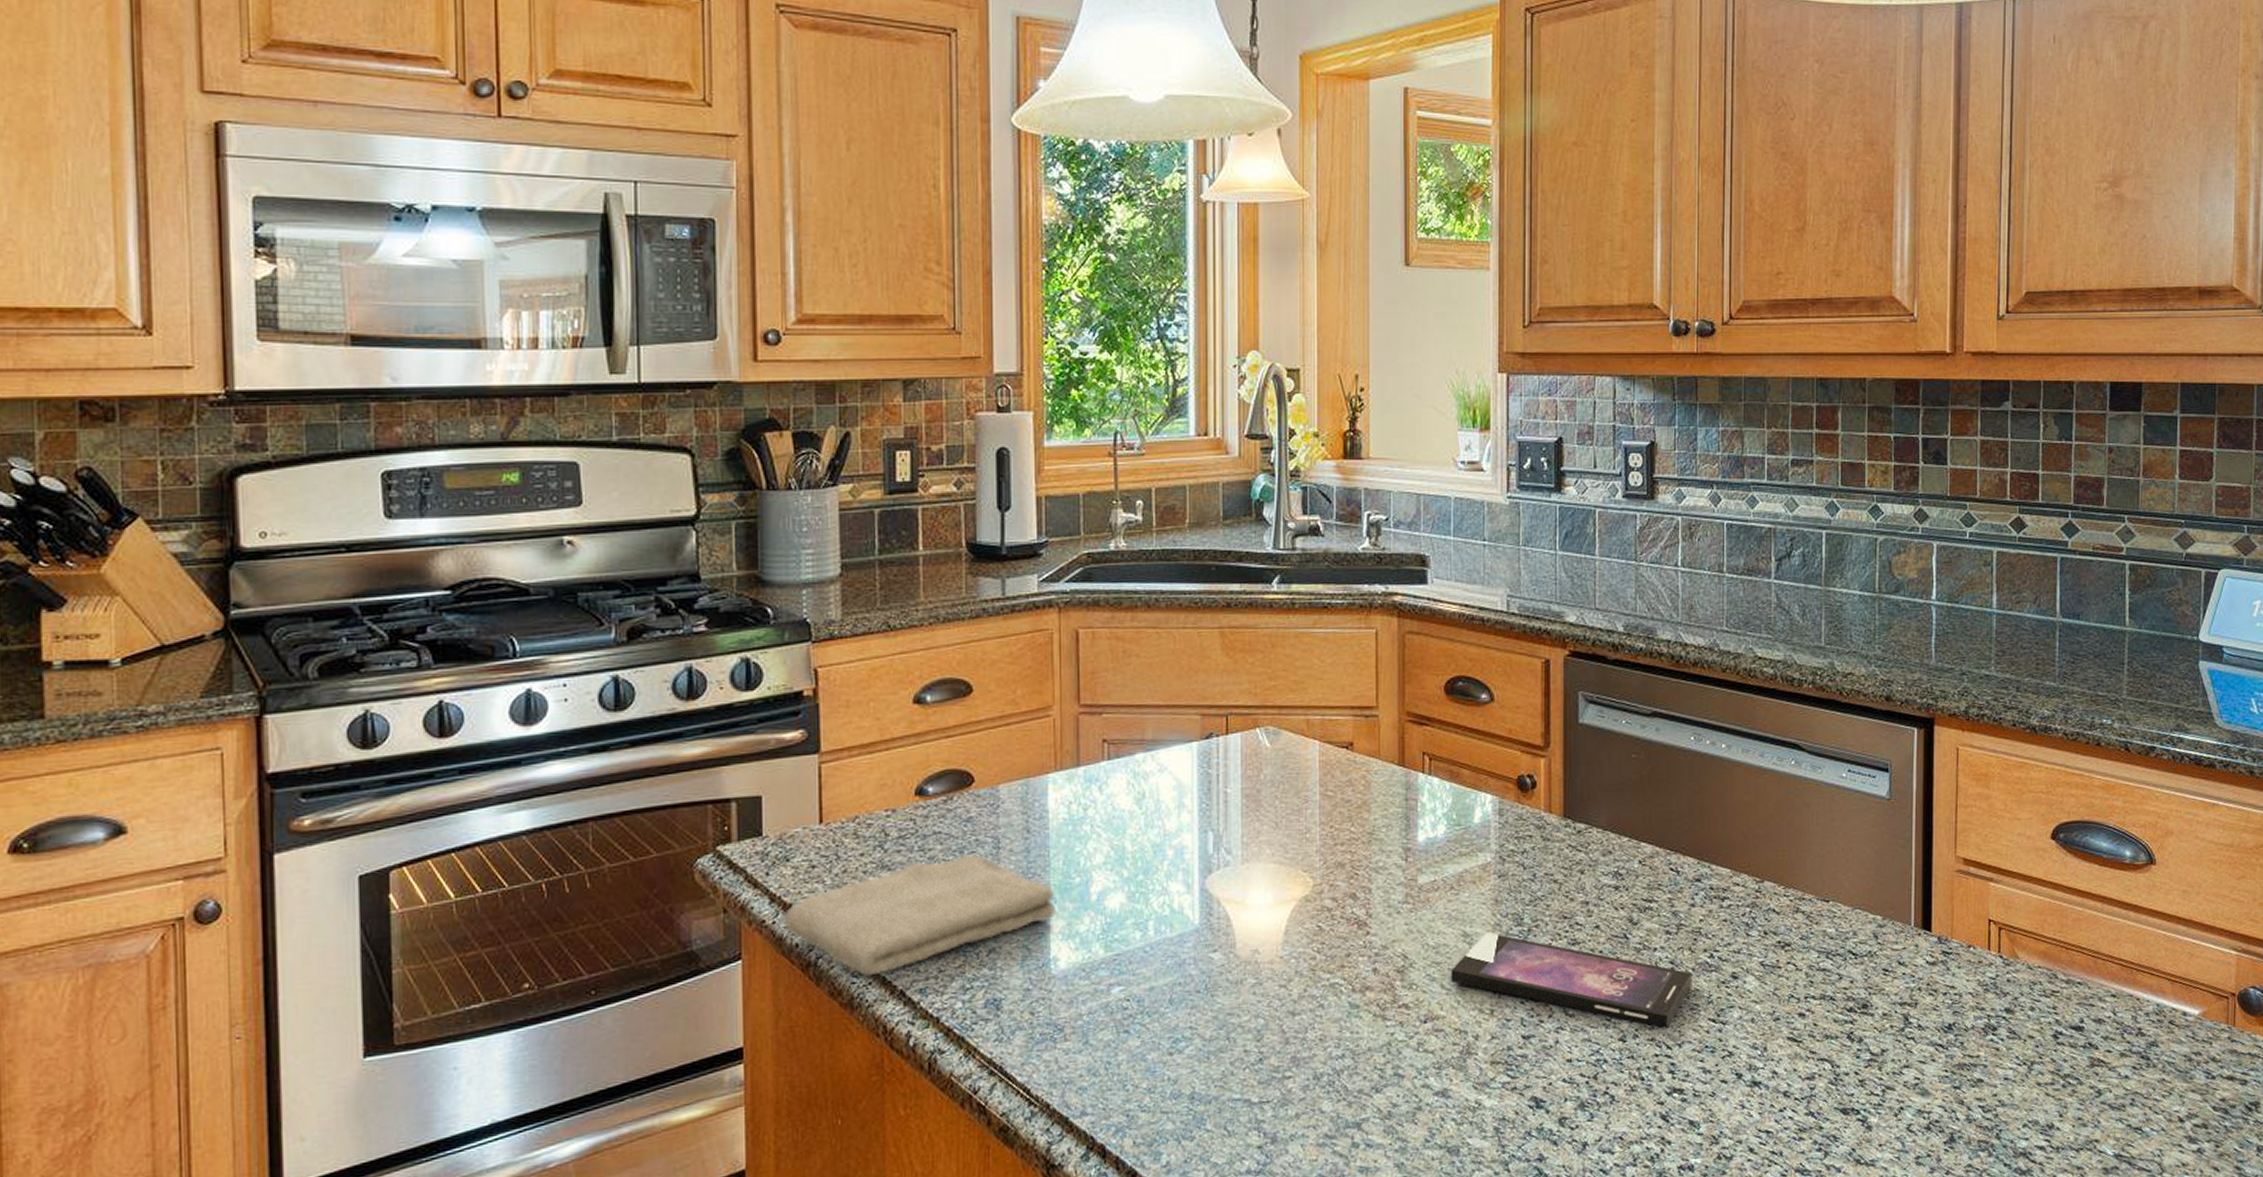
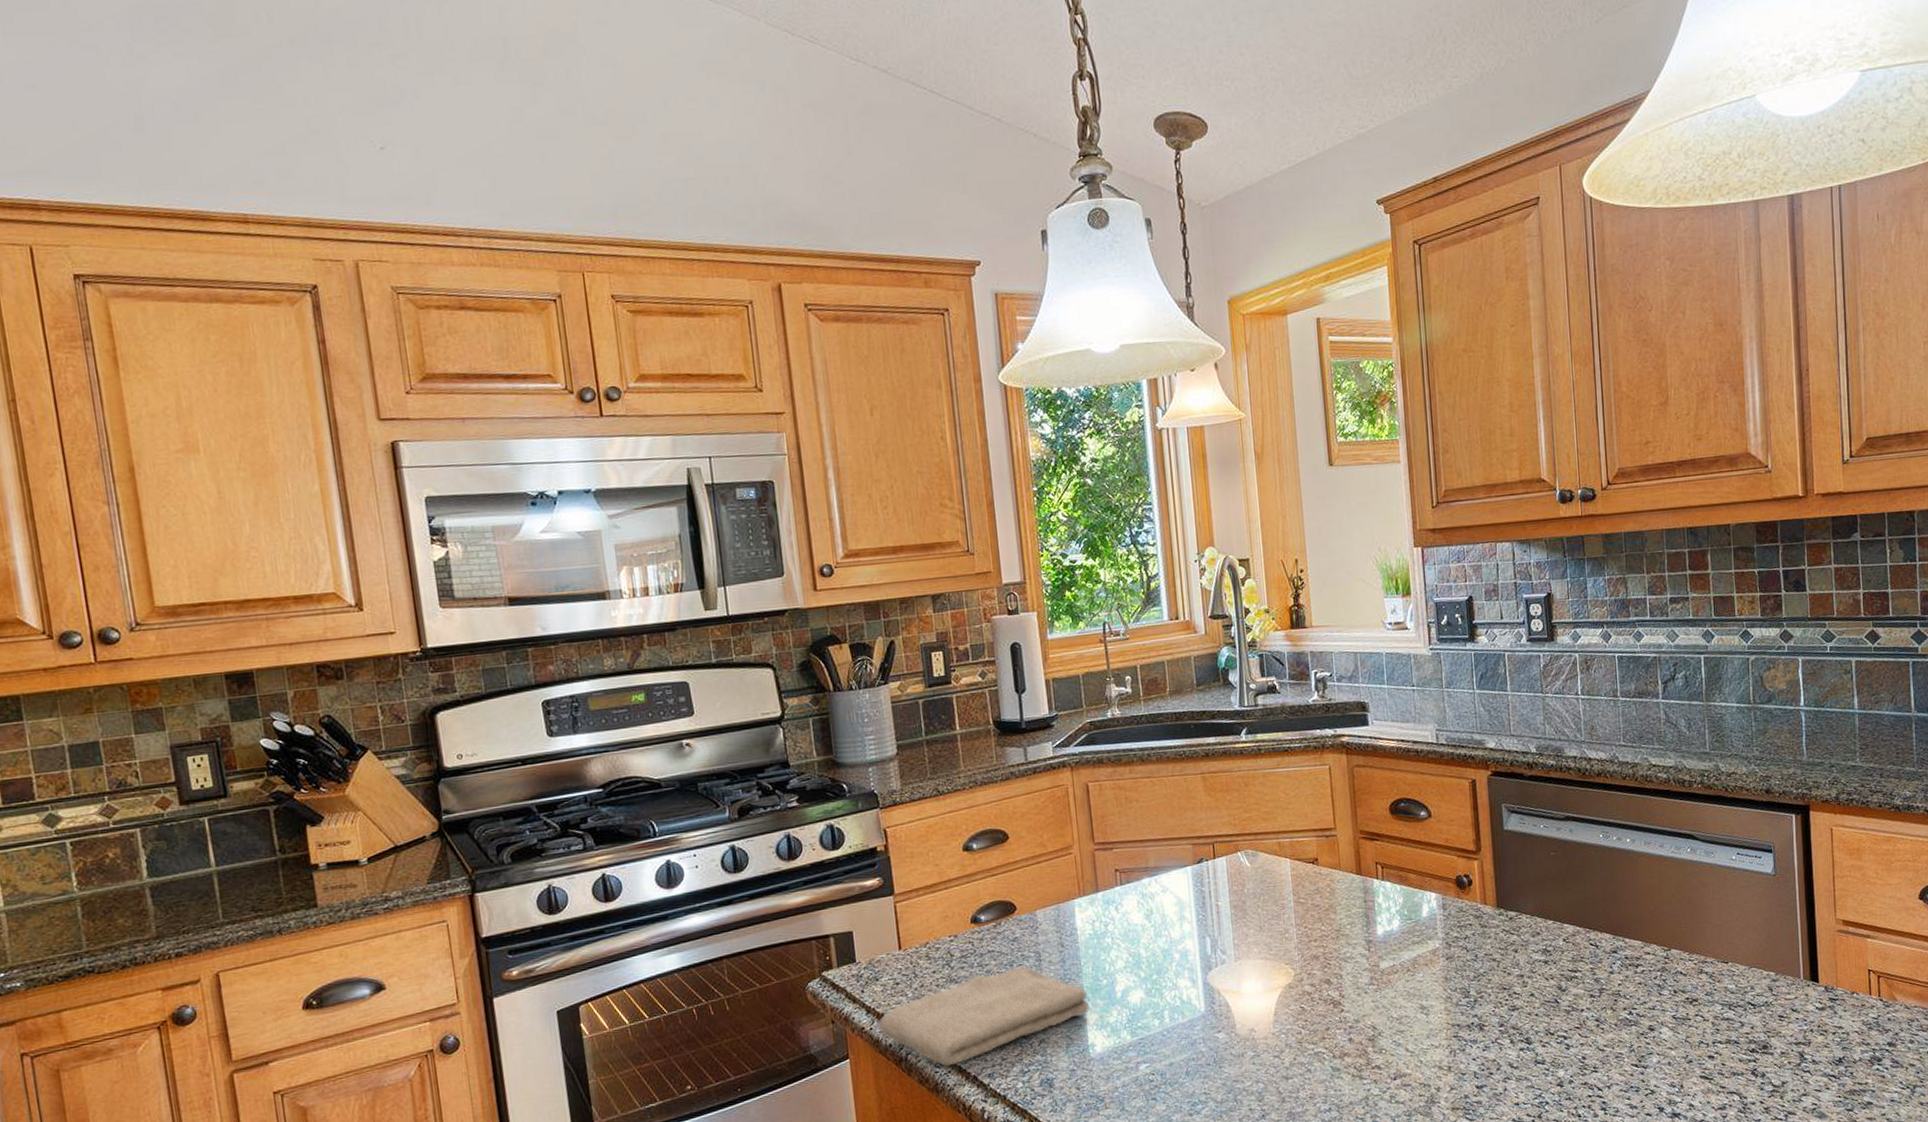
smartphone: present [1451,932,1692,1029] -> none [1413,1004,1616,1074]

